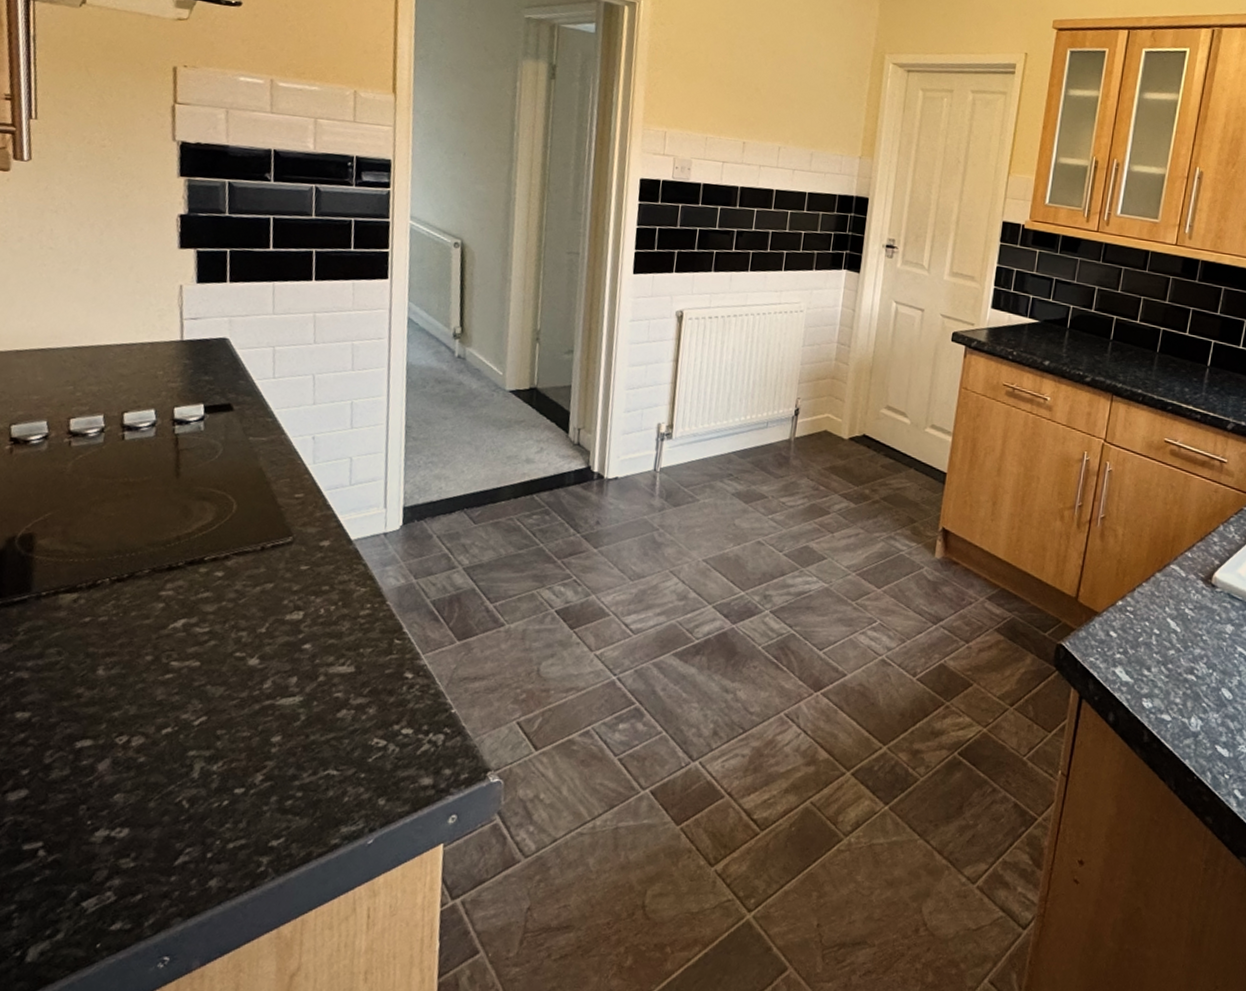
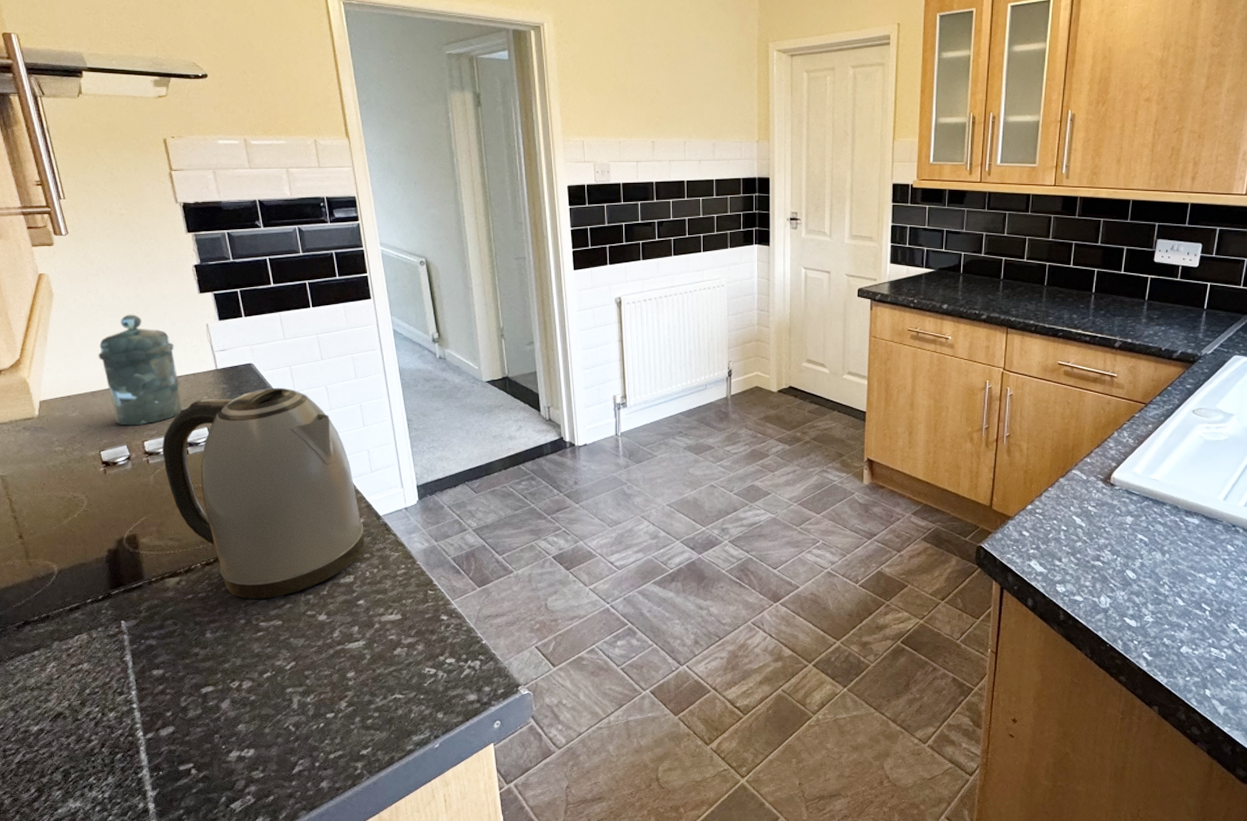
canister: none [34,262,135,398] -> present [98,314,185,426]
kettle: none [89,370,329,632] -> present [161,387,366,599]

